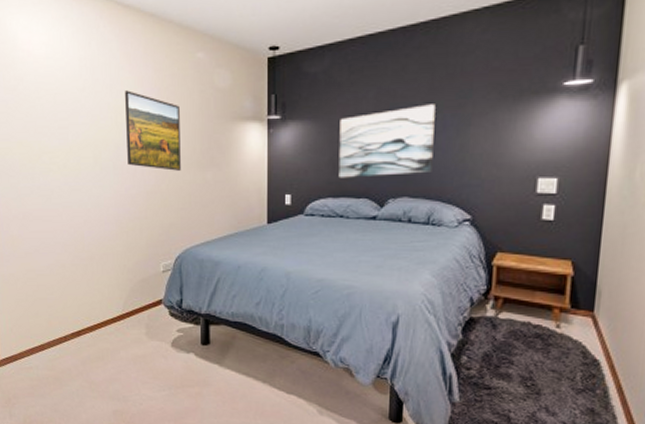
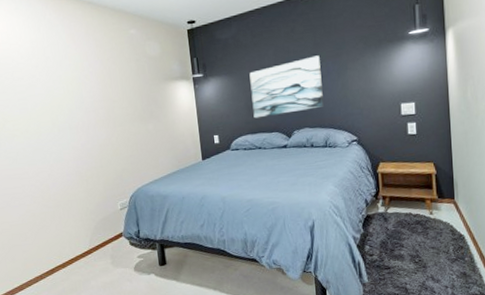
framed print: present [125,90,181,171] -> none [73,64,127,126]

